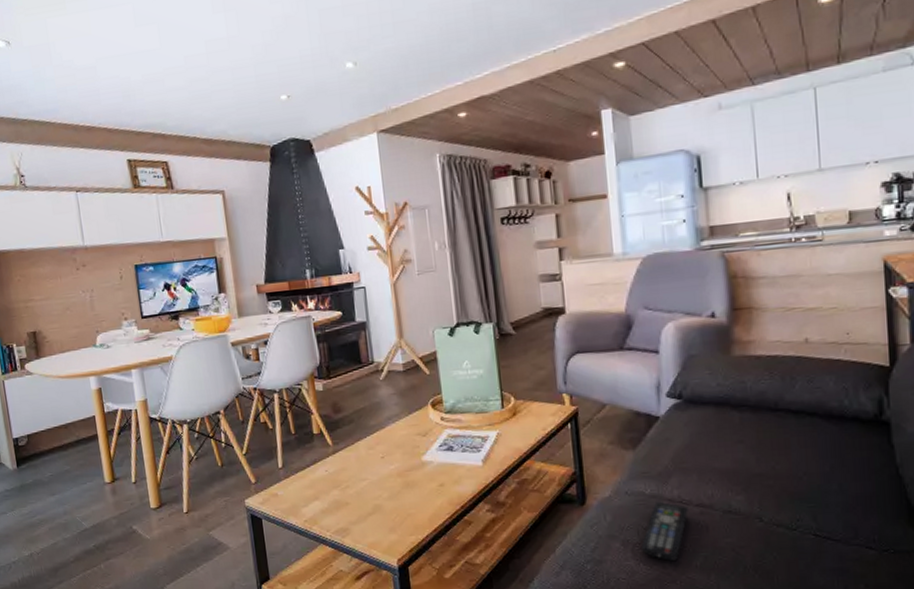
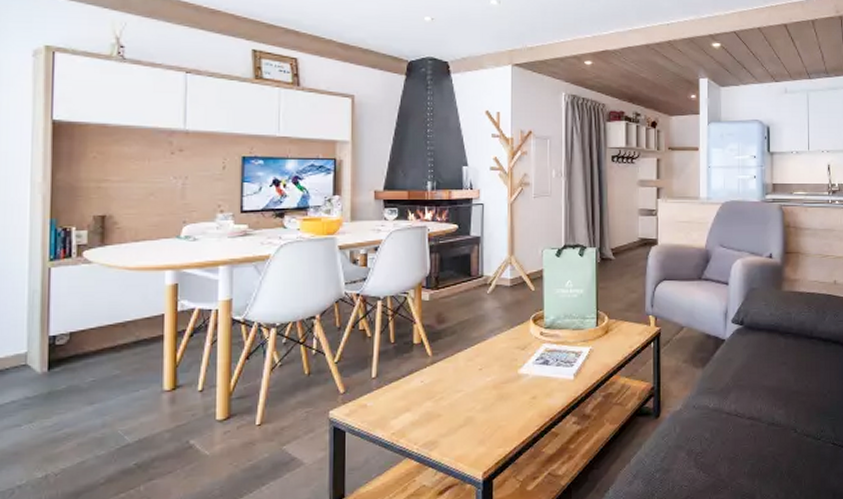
remote control: present [640,501,688,562] -> none [702,414,742,469]

